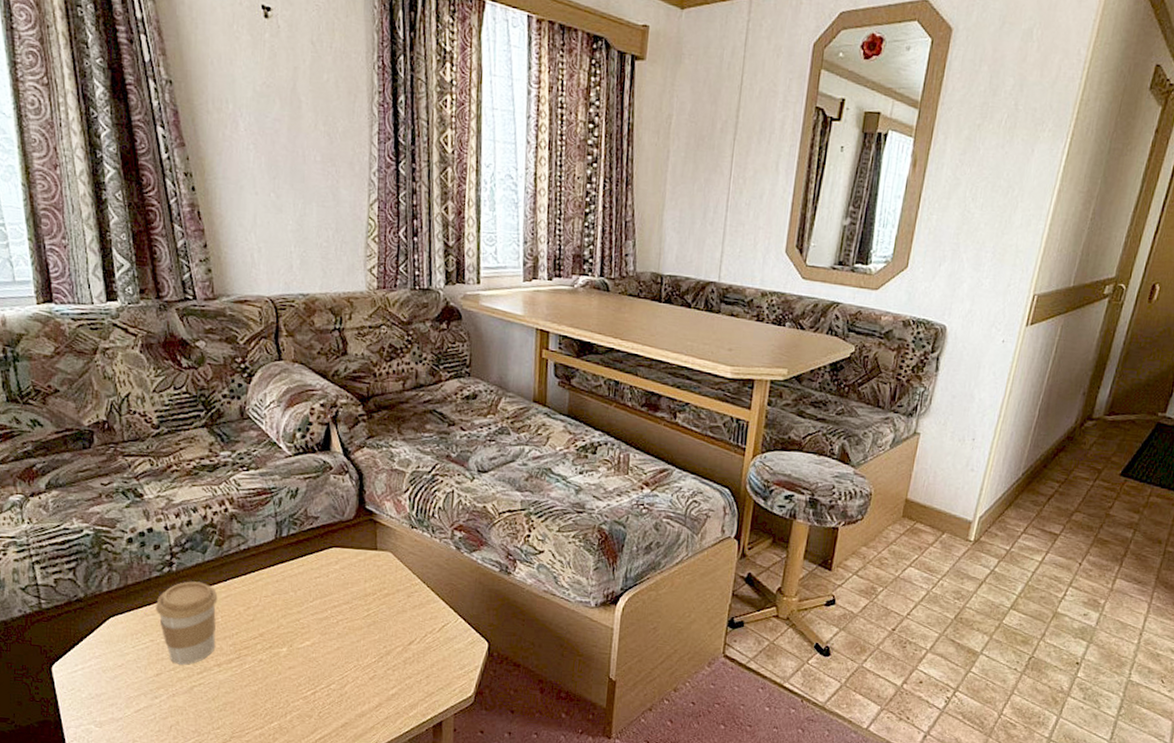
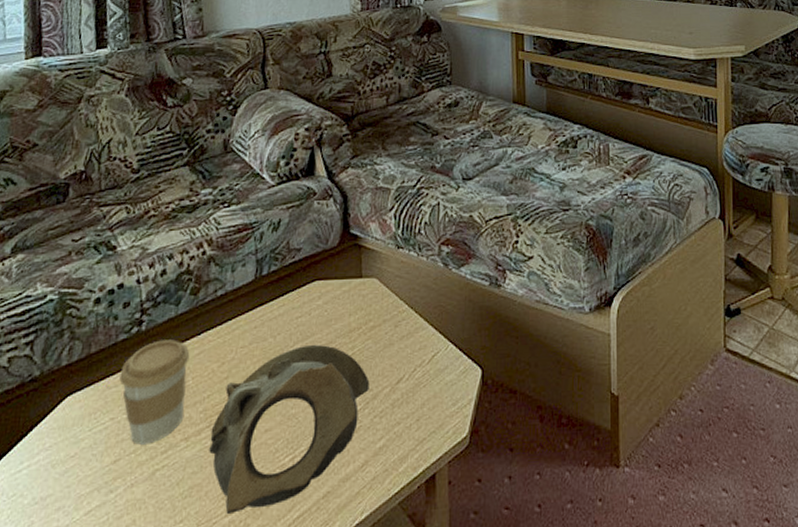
decorative bowl: none [239,602,384,729] -> present [209,344,370,515]

